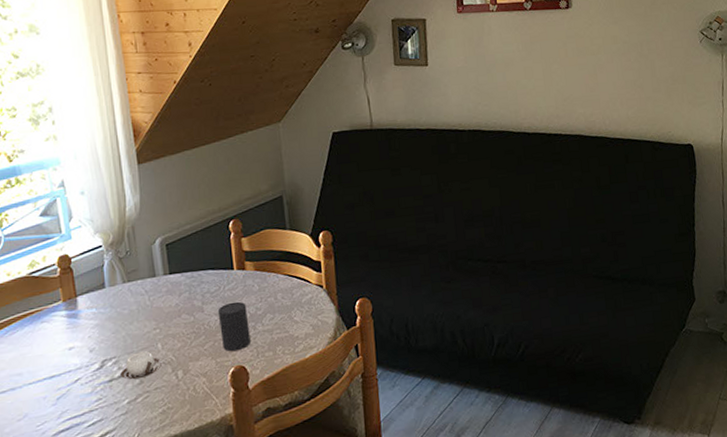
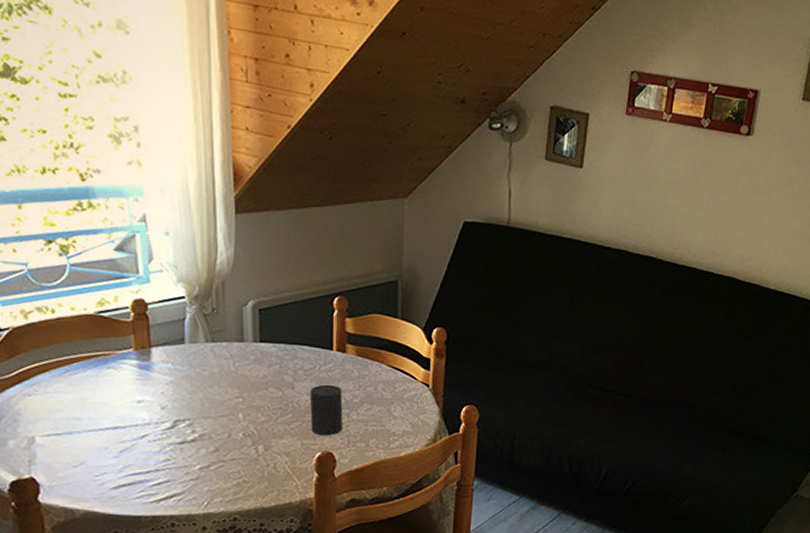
cup: present [120,351,163,380] -> none [194,419,243,447]

